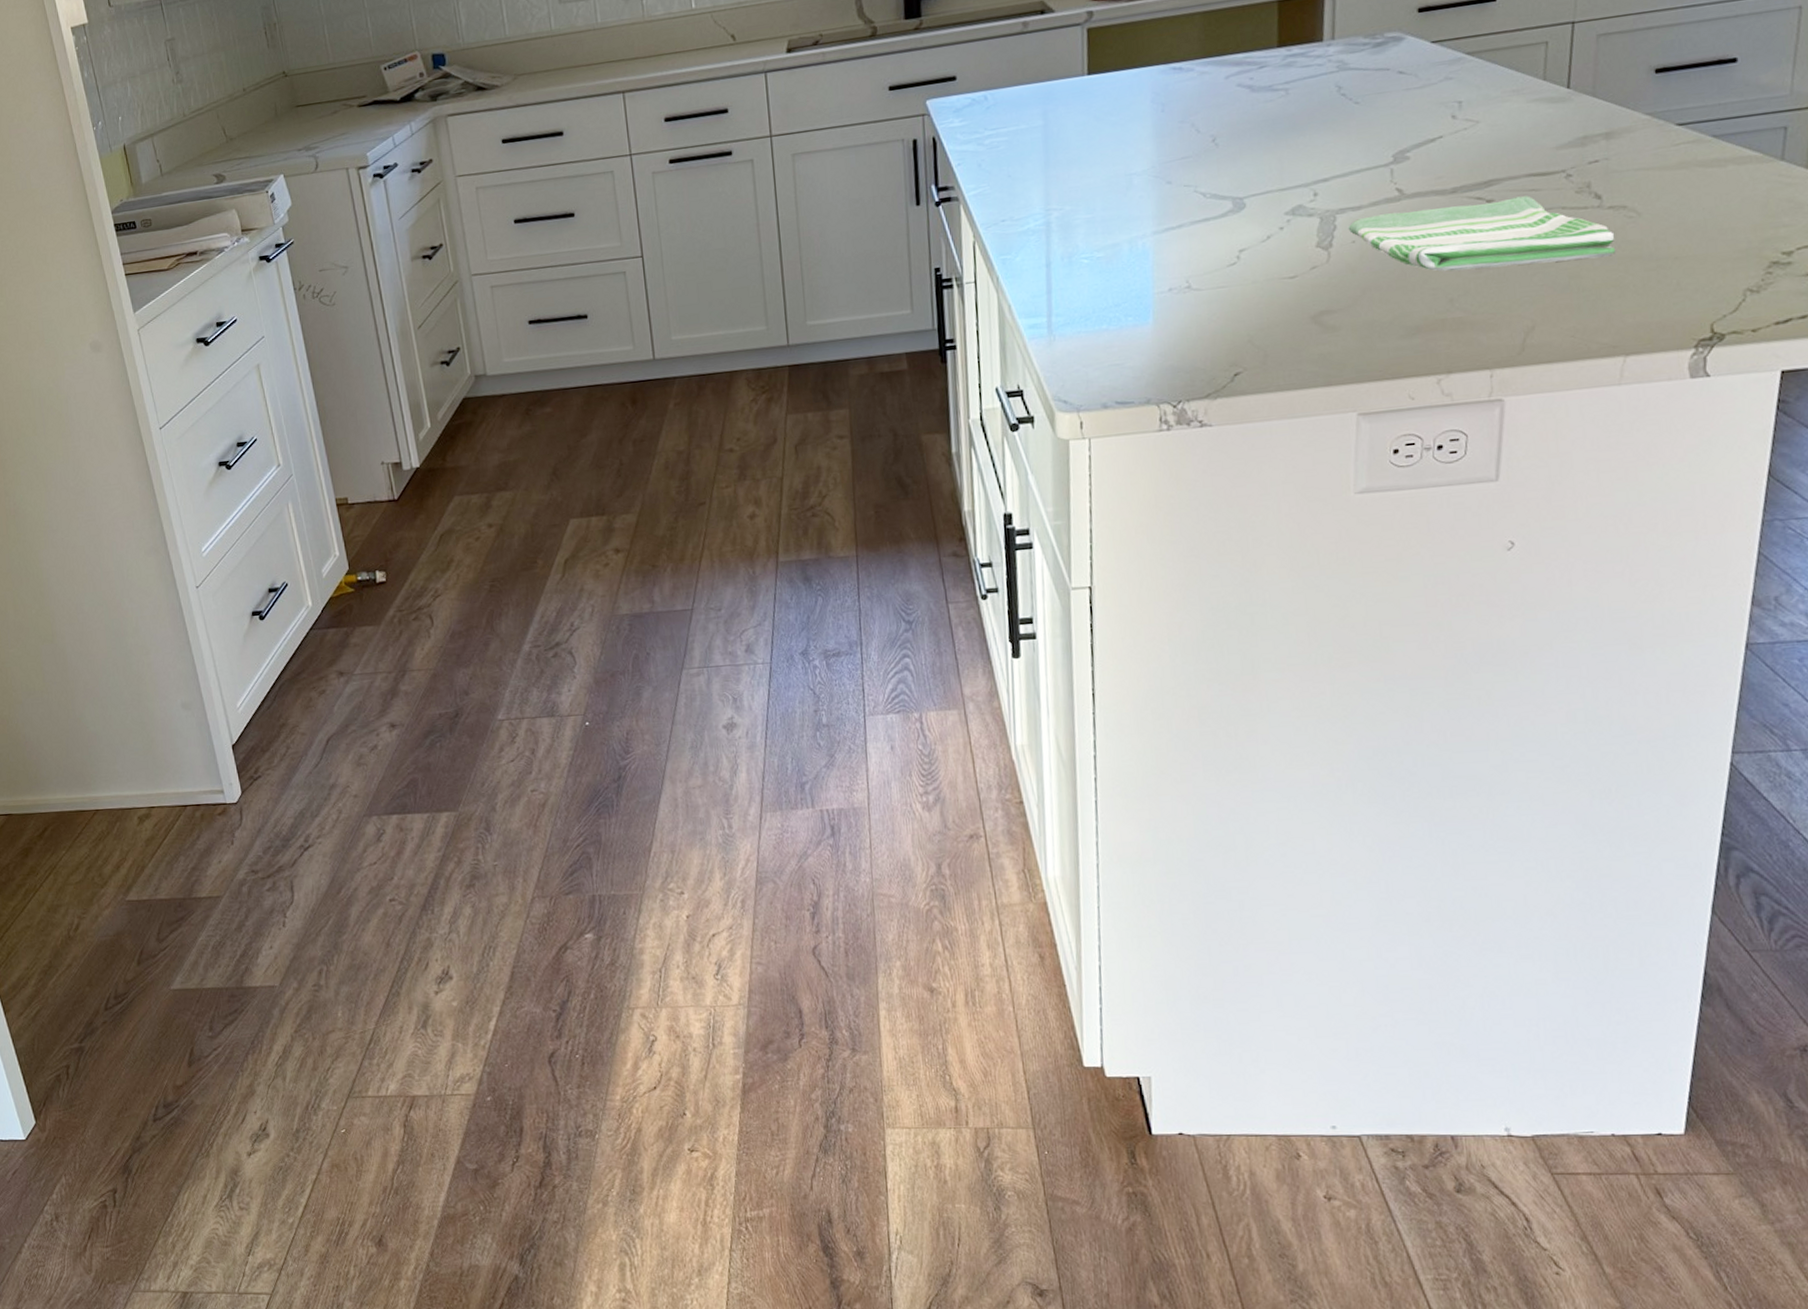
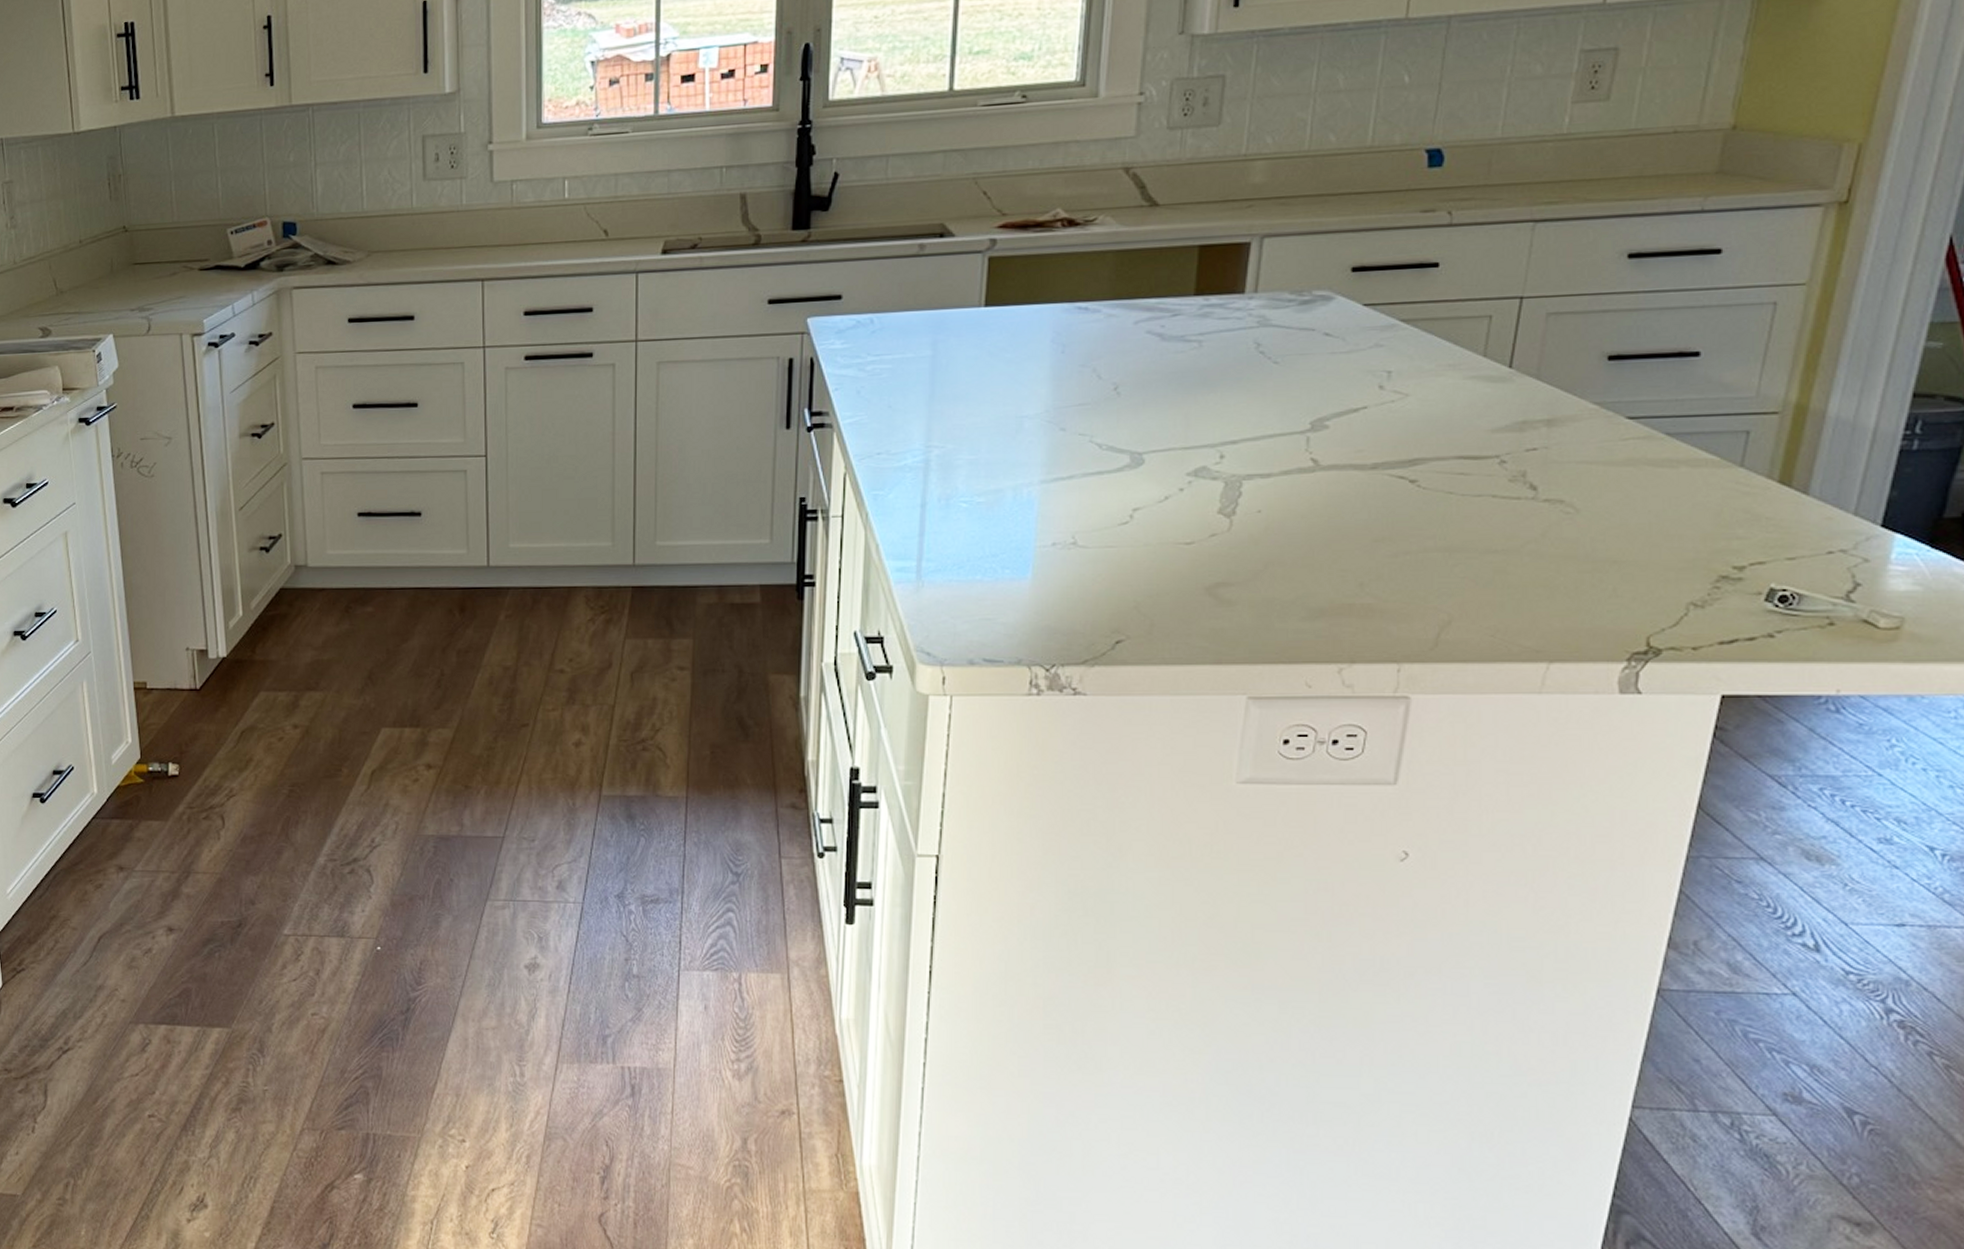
dish towel: present [1348,196,1615,271] -> none [1254,479,1548,554]

